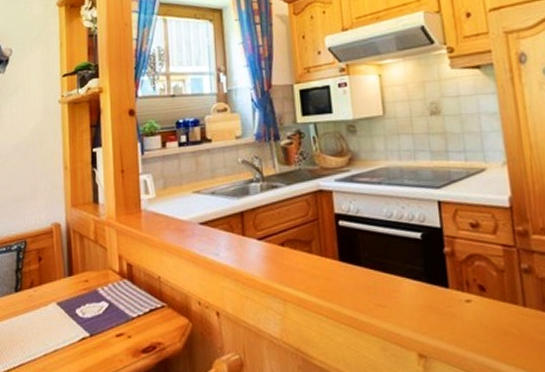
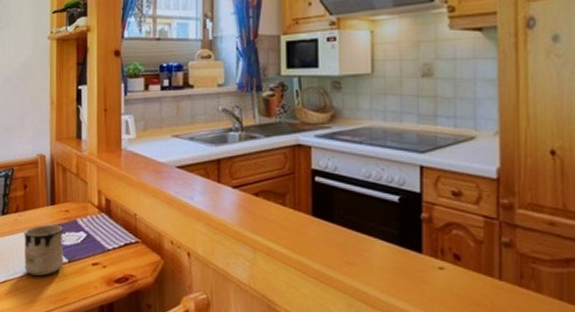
mug: none [40,296,85,355] -> present [24,224,64,276]

